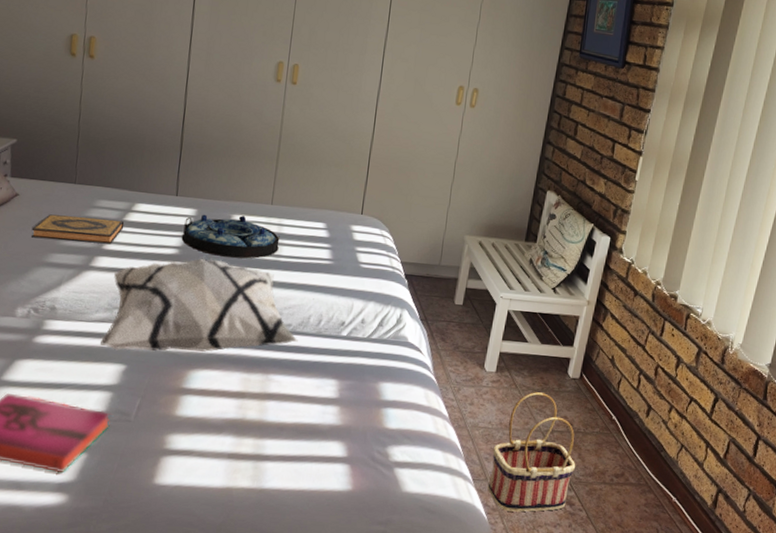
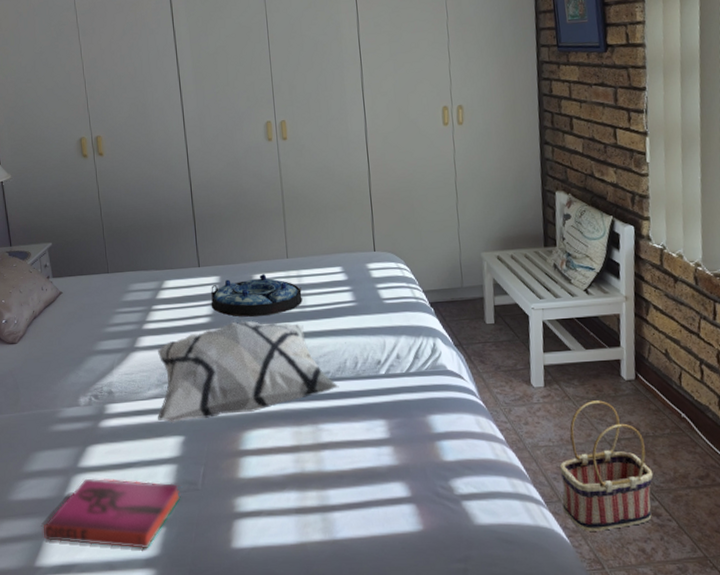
hardback book: present [31,214,125,245] -> none [78,299,158,330]

